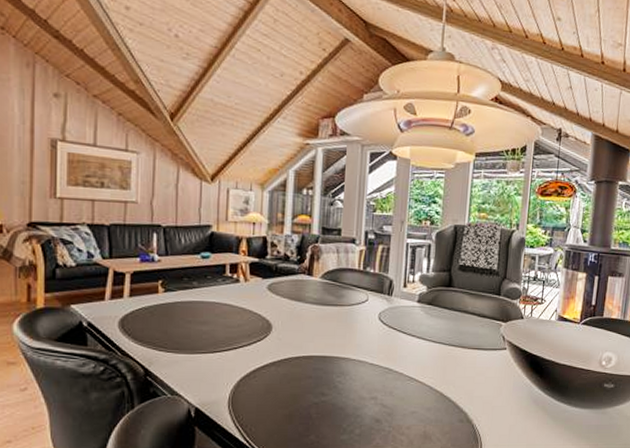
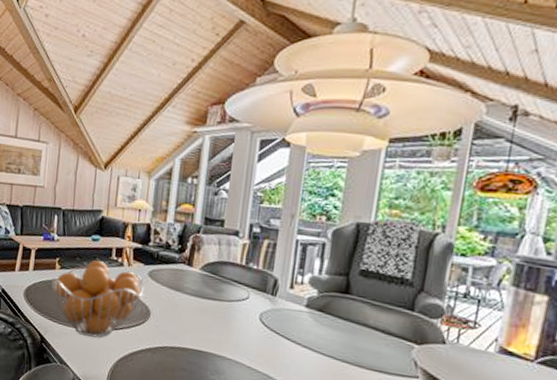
fruit basket: none [154,278,264,360] -> present [51,259,144,338]

